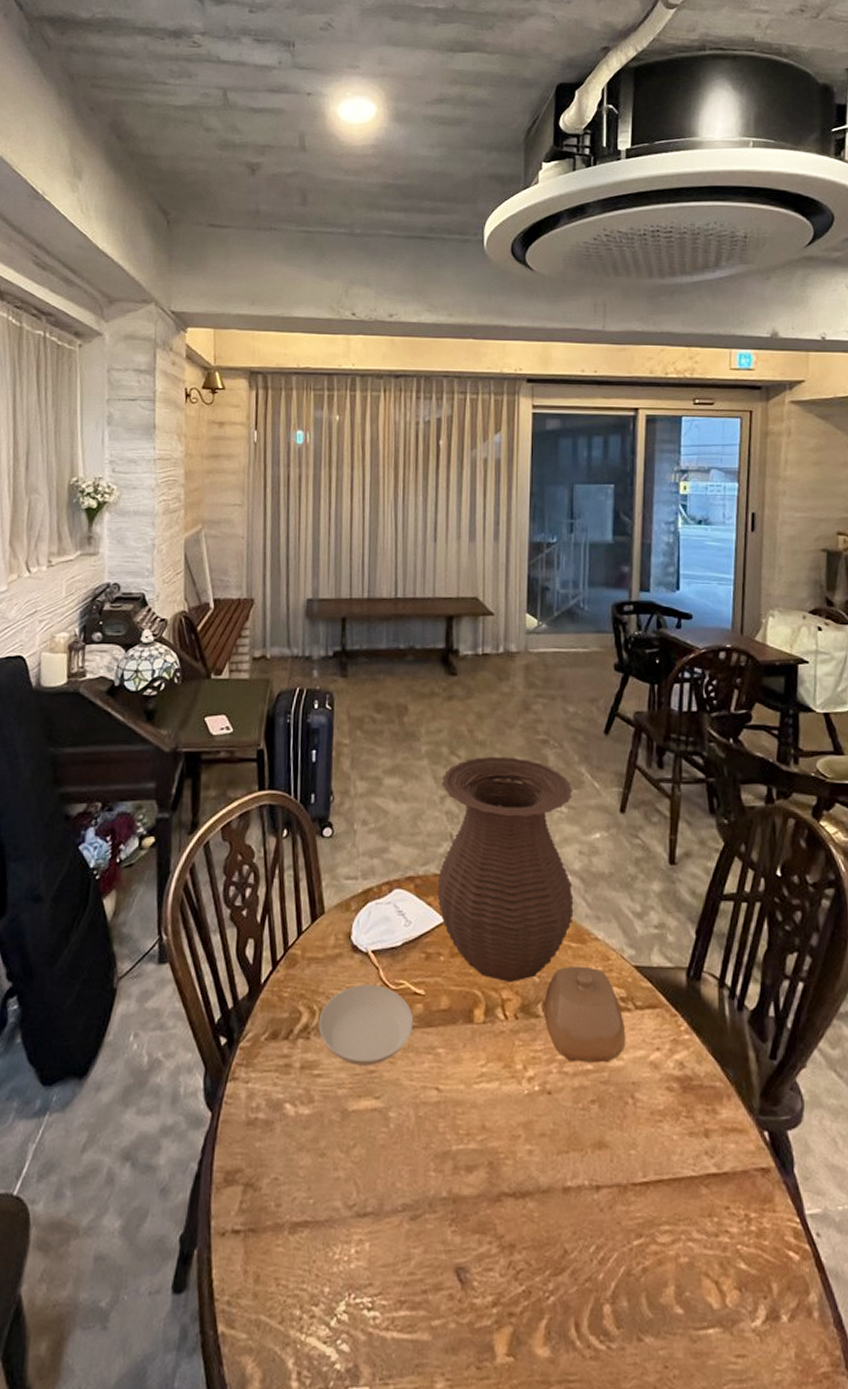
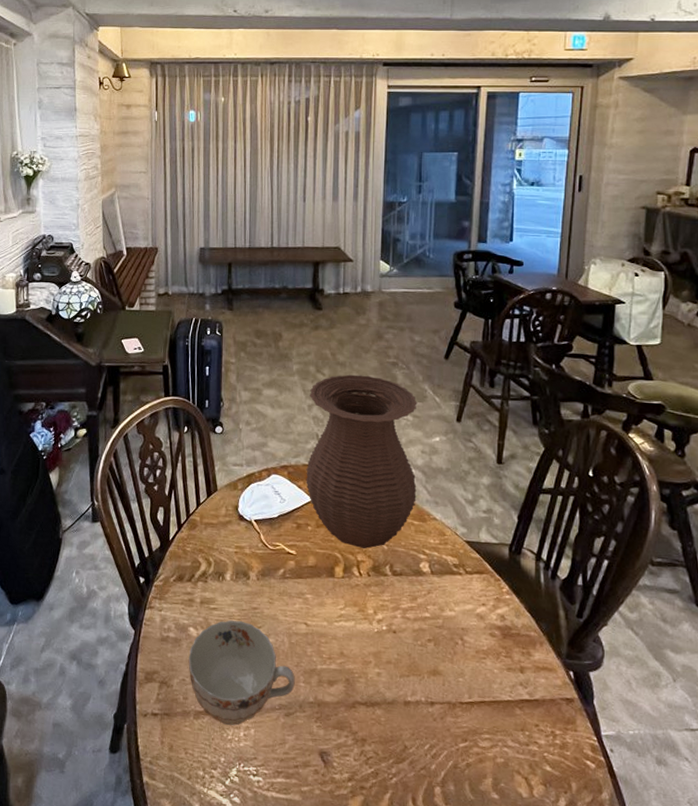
teacup: none [282,1090,423,1239] -> present [188,620,295,726]
saucer: present [318,984,414,1066] -> none [214,544,287,604]
sugar bowl: present [544,966,626,1063] -> none [391,538,458,612]

